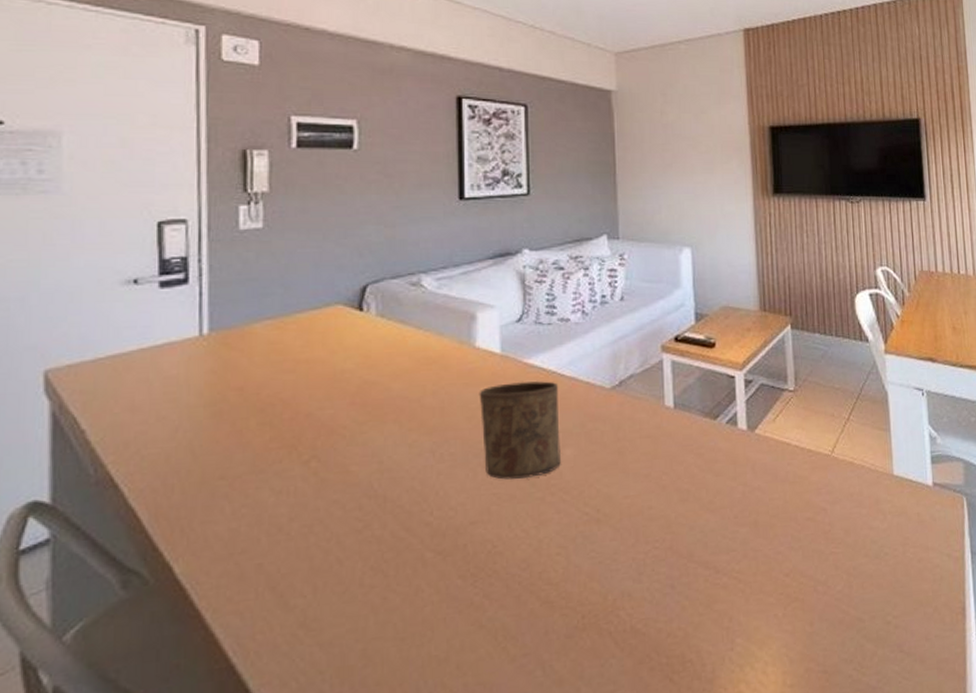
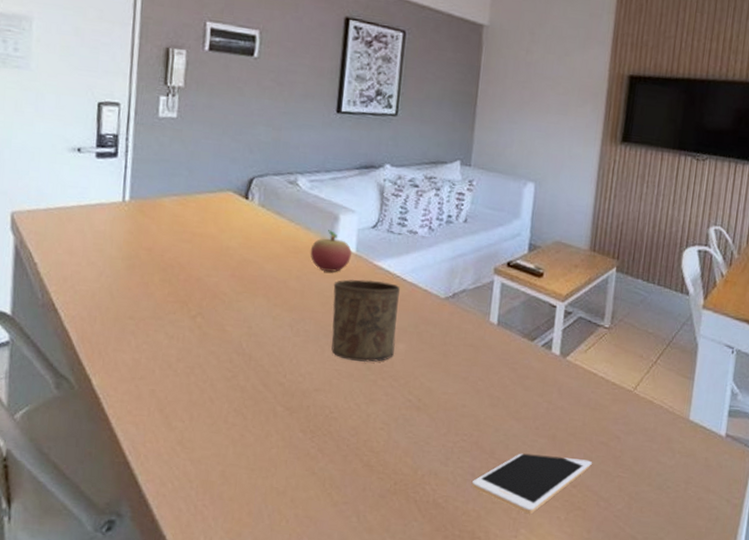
fruit: none [446,332,496,381] -> present [310,230,352,273]
cell phone: none [672,541,801,620] -> present [471,453,592,515]

